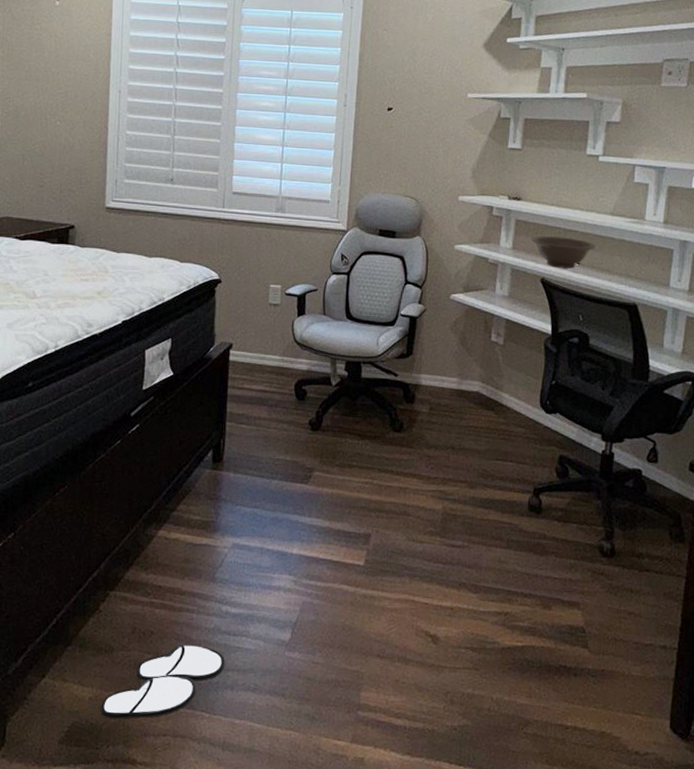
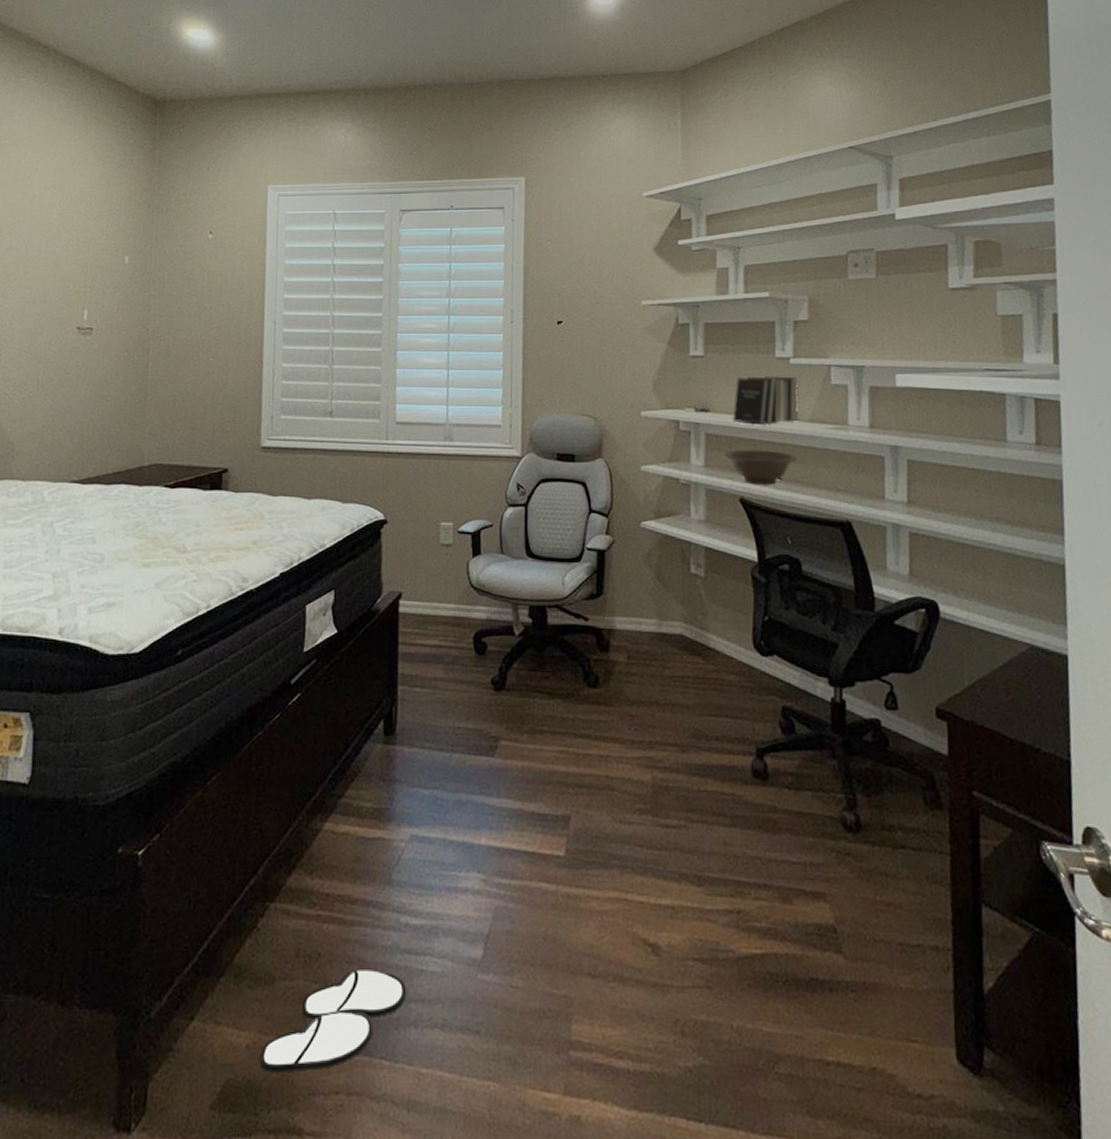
books: none [542,170,604,215] -> present [733,376,799,425]

